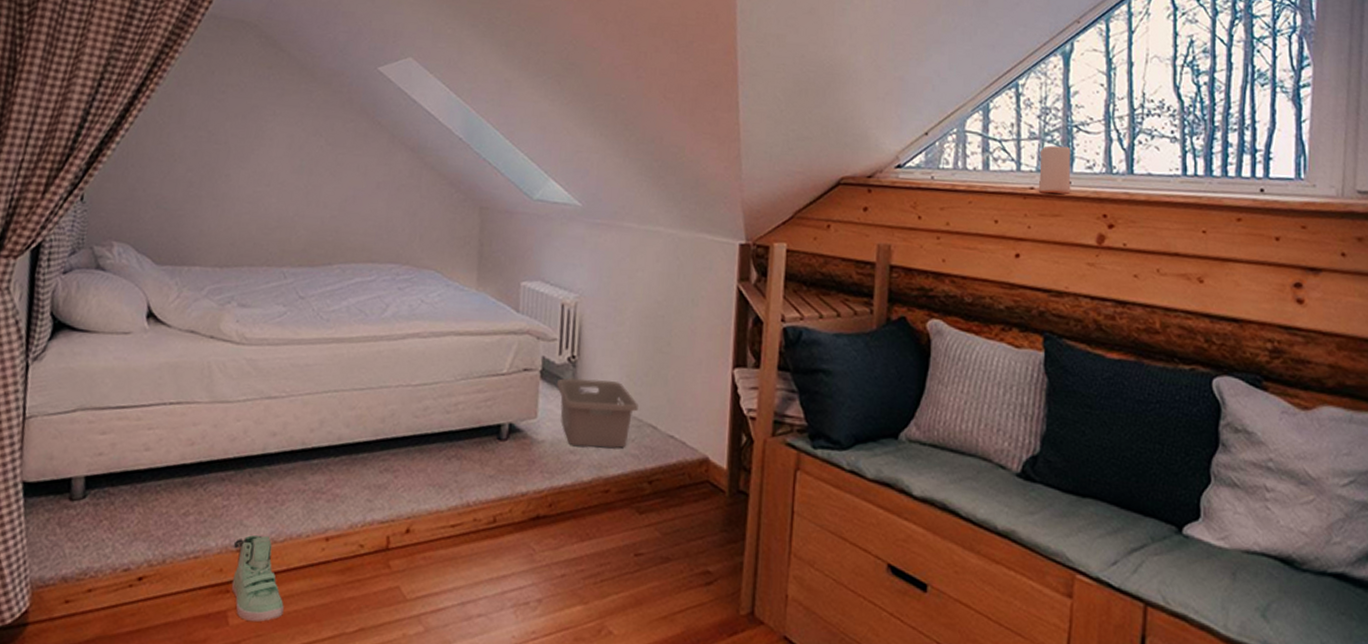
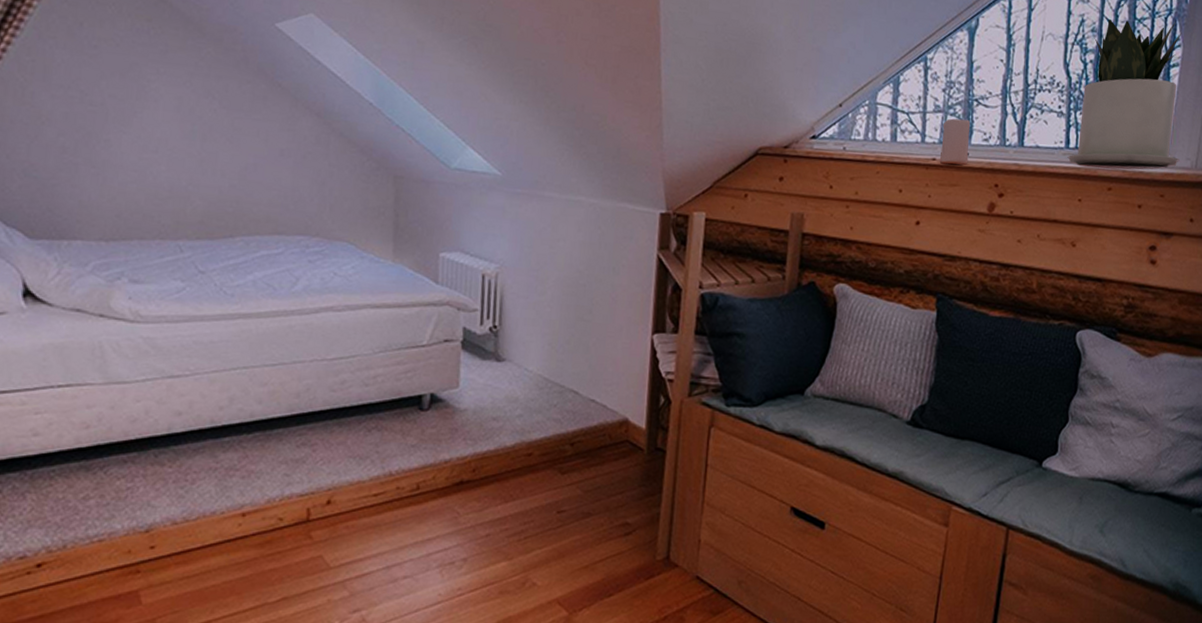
sneaker: present [231,535,284,623] -> none [142,515,201,600]
laundry basket: present [556,378,638,448] -> none [478,348,560,414]
planter: none [1186,38,1322,199] -> present [1067,18,1182,170]

